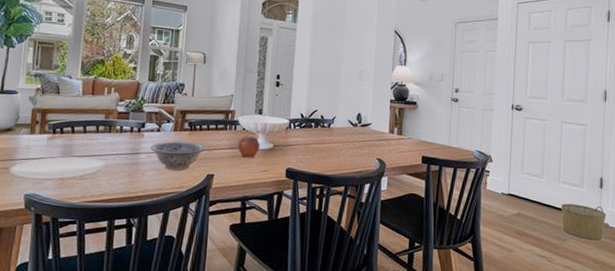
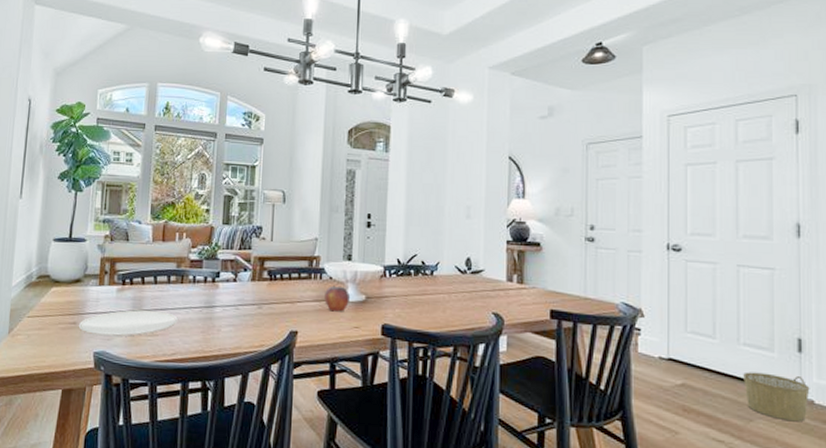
bowl: present [150,141,206,171] -> none [226,292,288,326]

